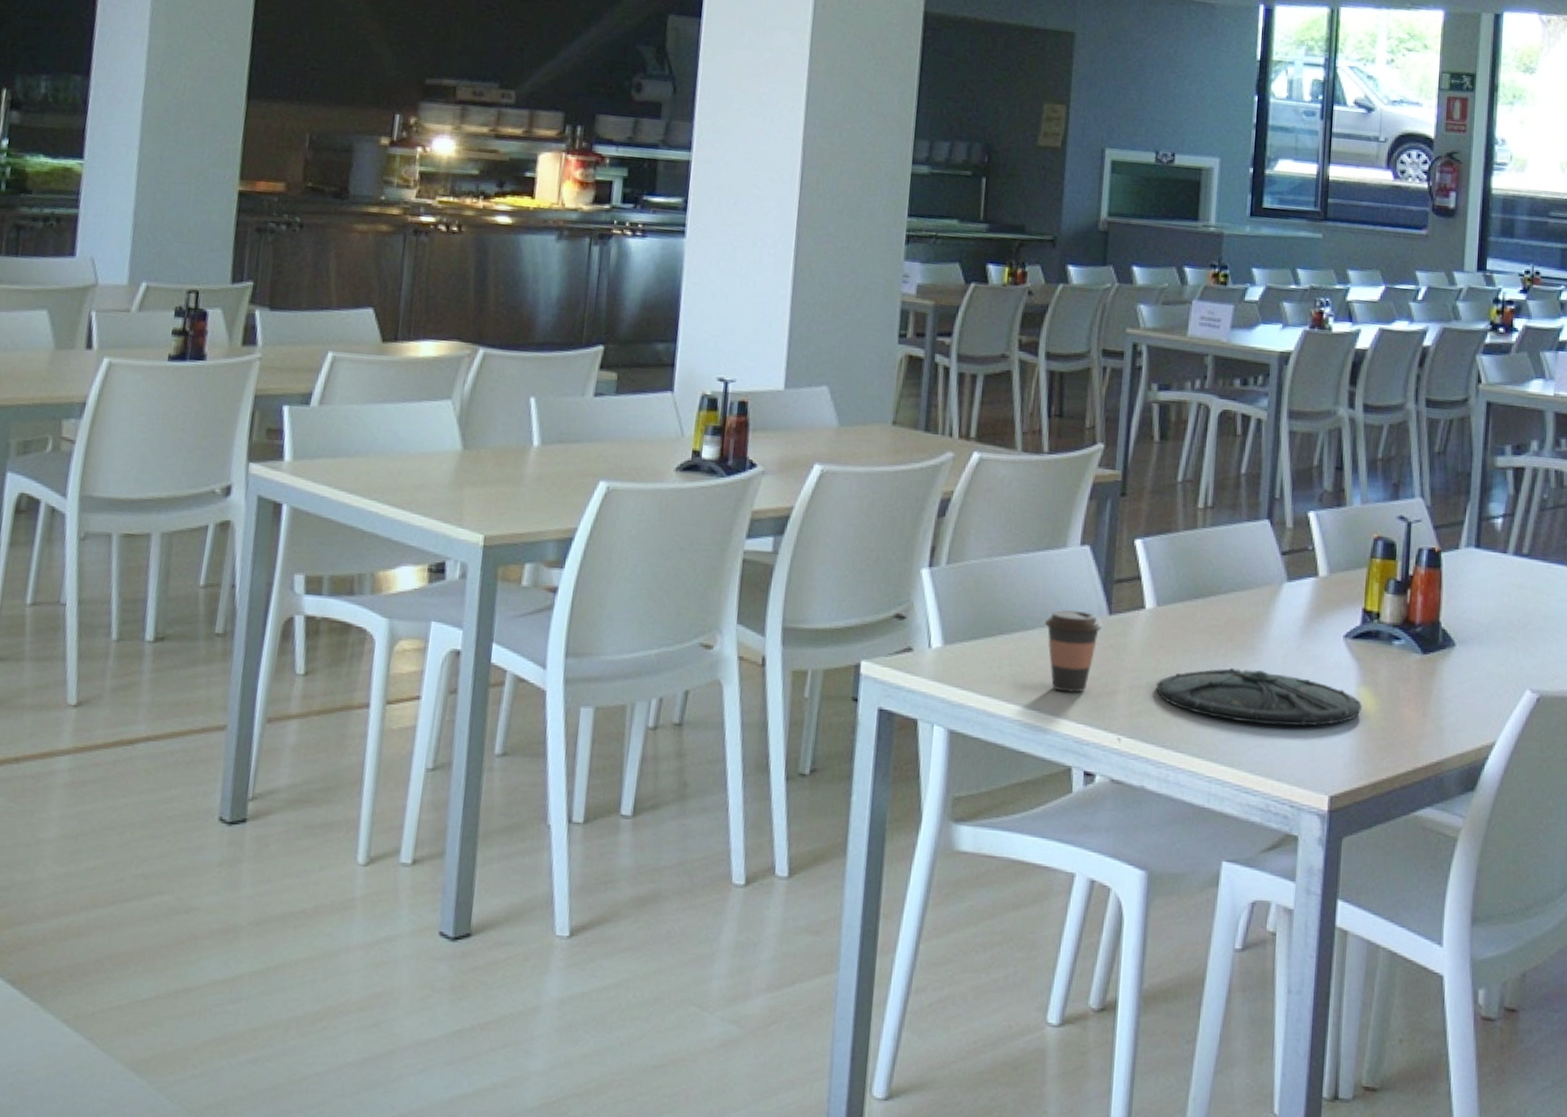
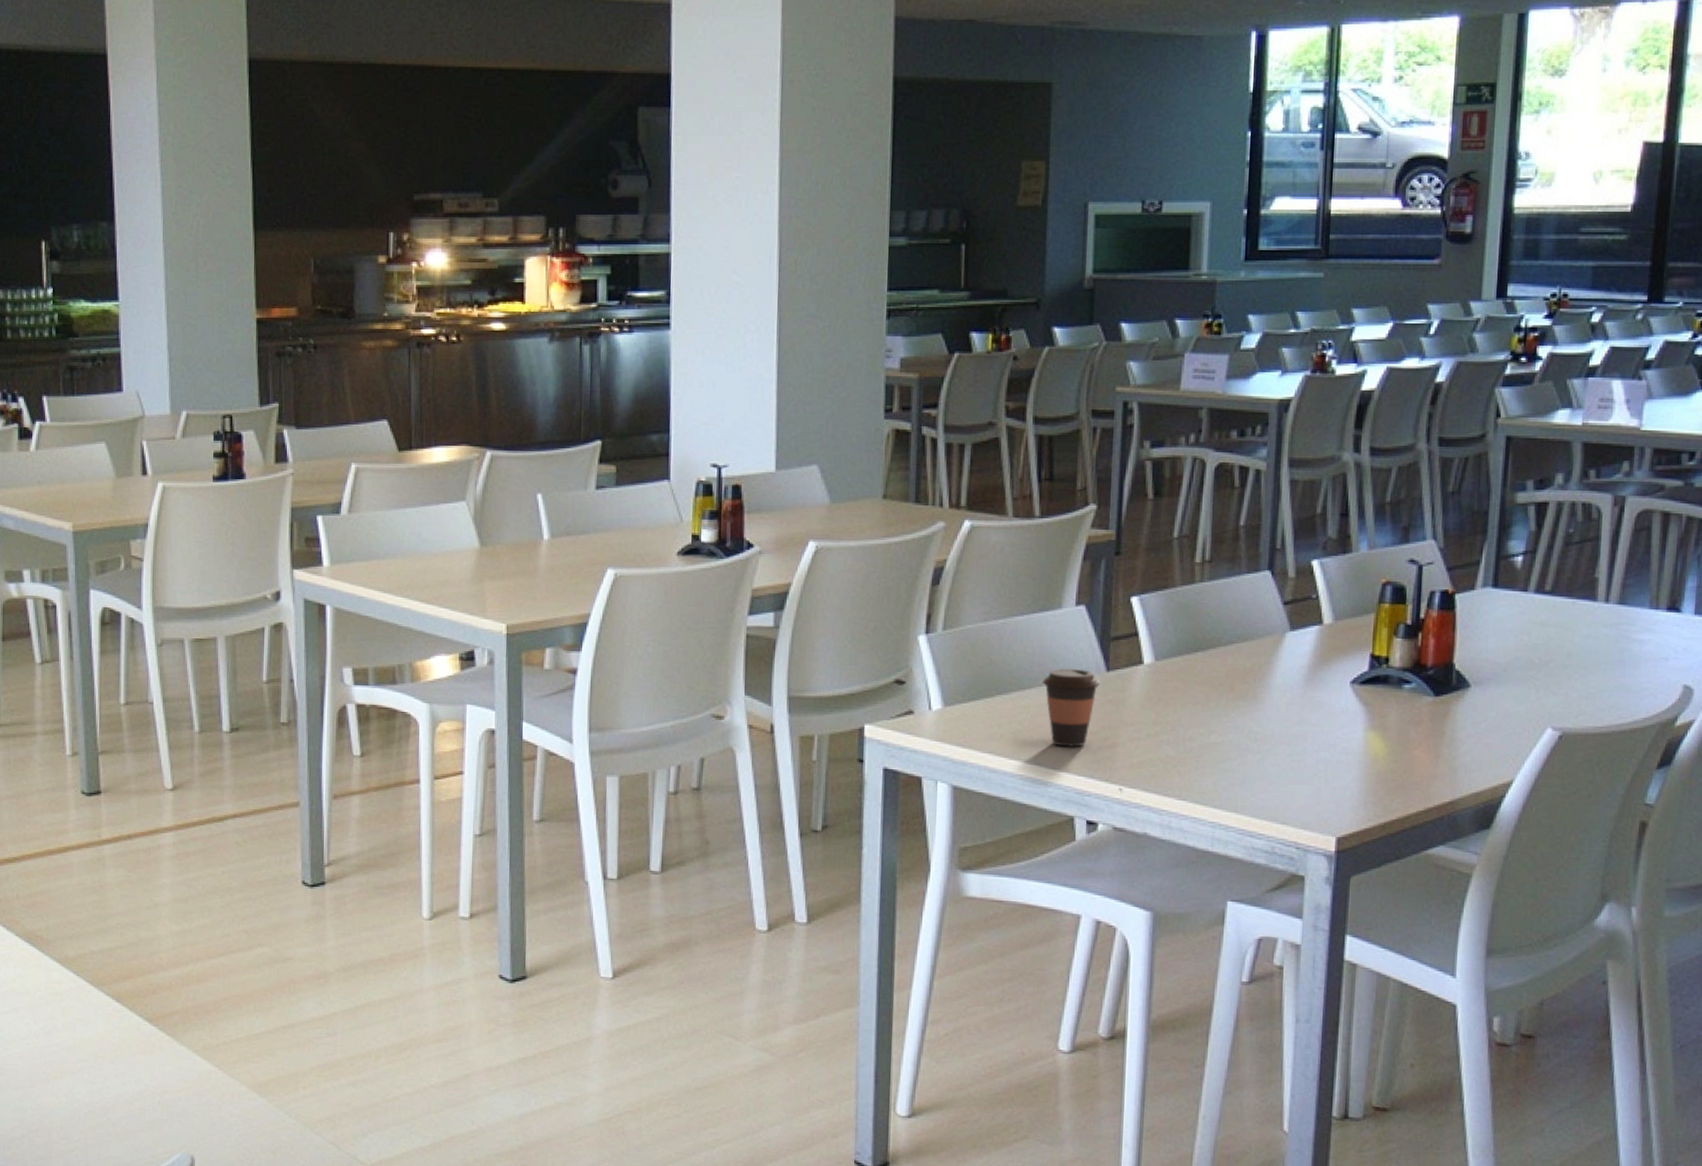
plate: present [1155,667,1363,726] -> none [1156,717,1371,772]

